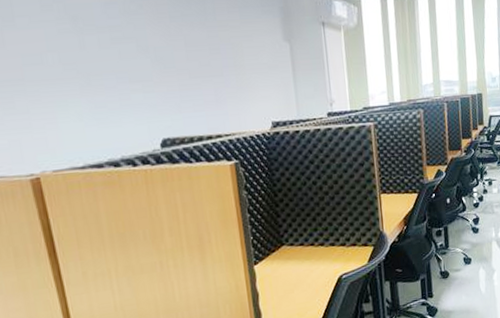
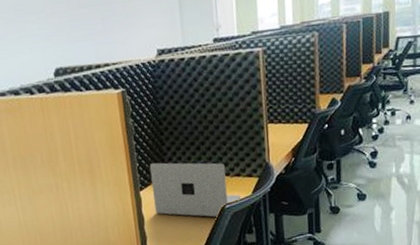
laptop: none [264,233,358,289] -> present [149,162,242,217]

